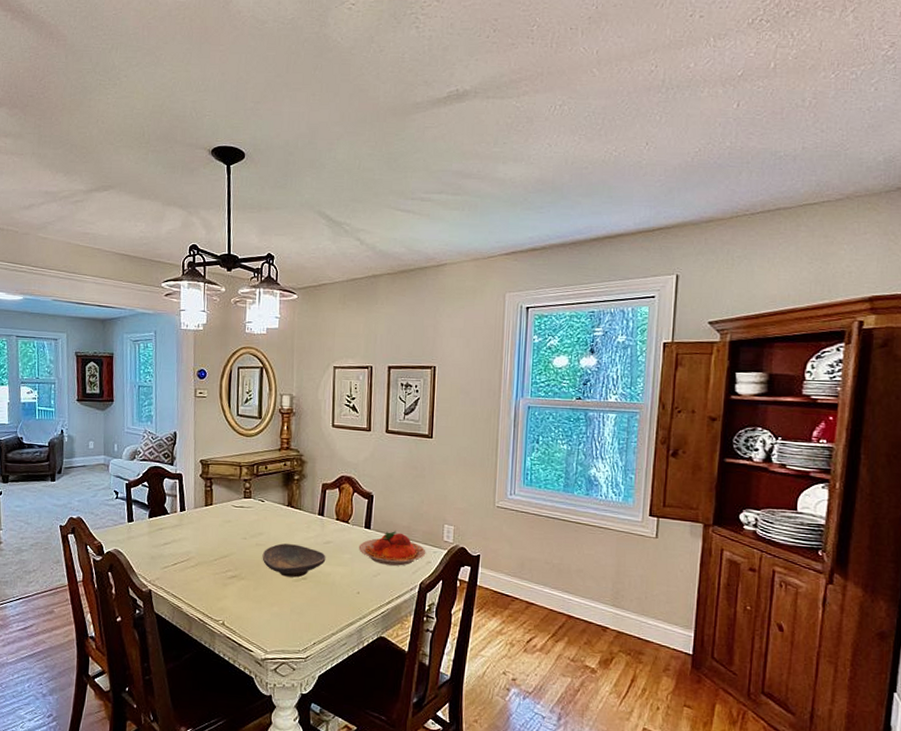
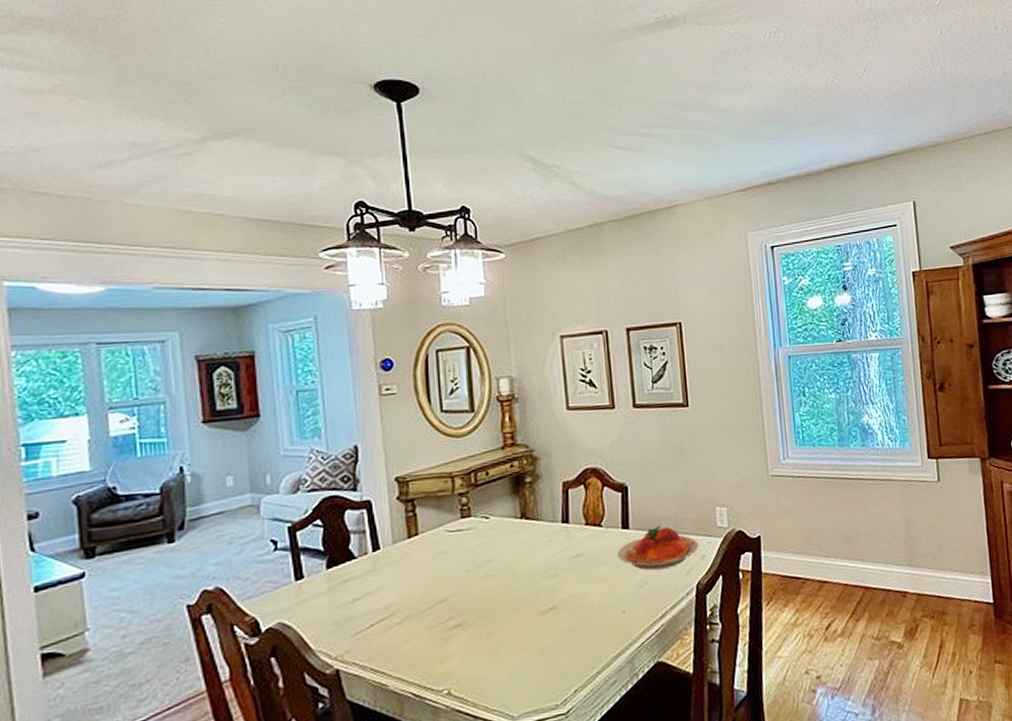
decorative bowl: present [262,543,326,578] -> none [494,565,578,612]

